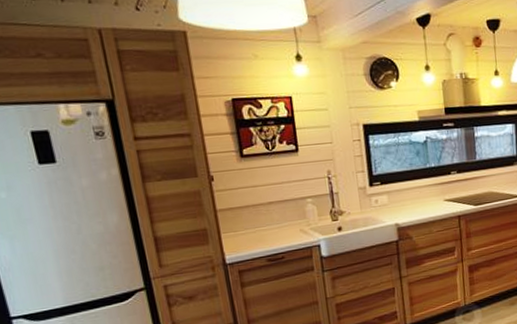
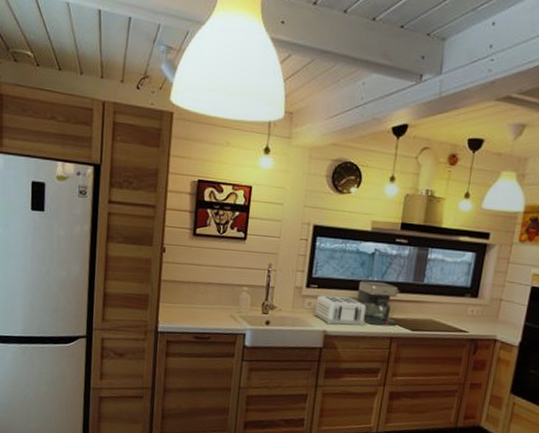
toaster: none [382,187,433,217] -> present [313,295,366,327]
coffee maker: none [418,166,461,209] -> present [357,280,398,327]

